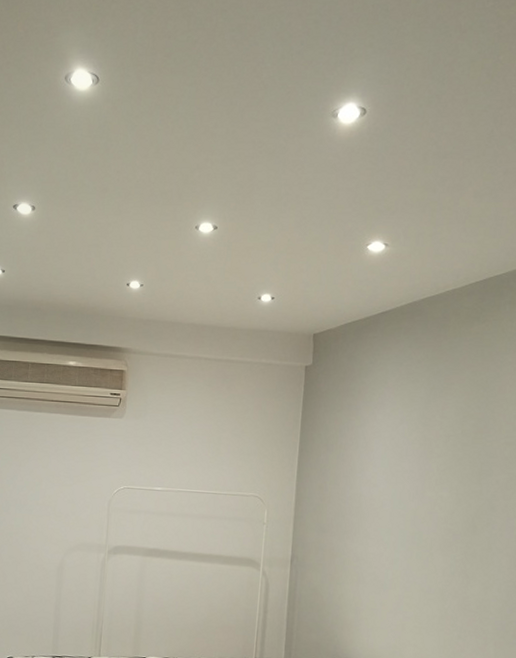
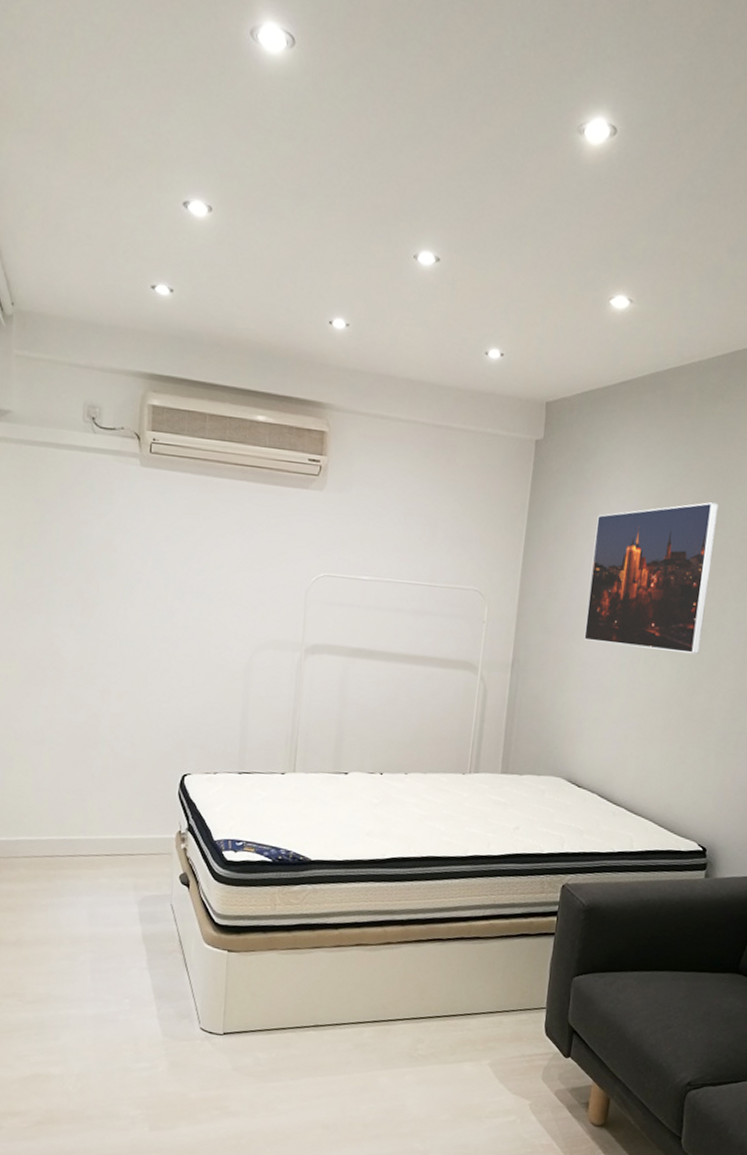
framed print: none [357,411,481,549] -> present [584,502,719,655]

